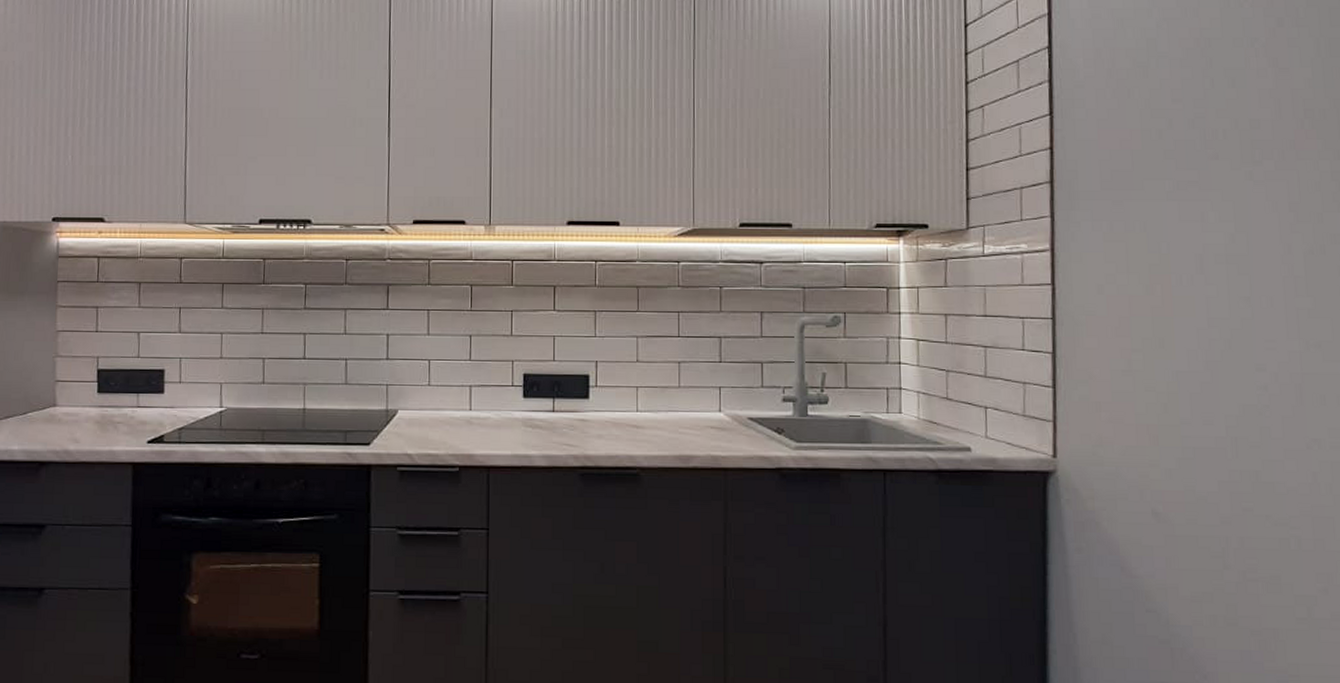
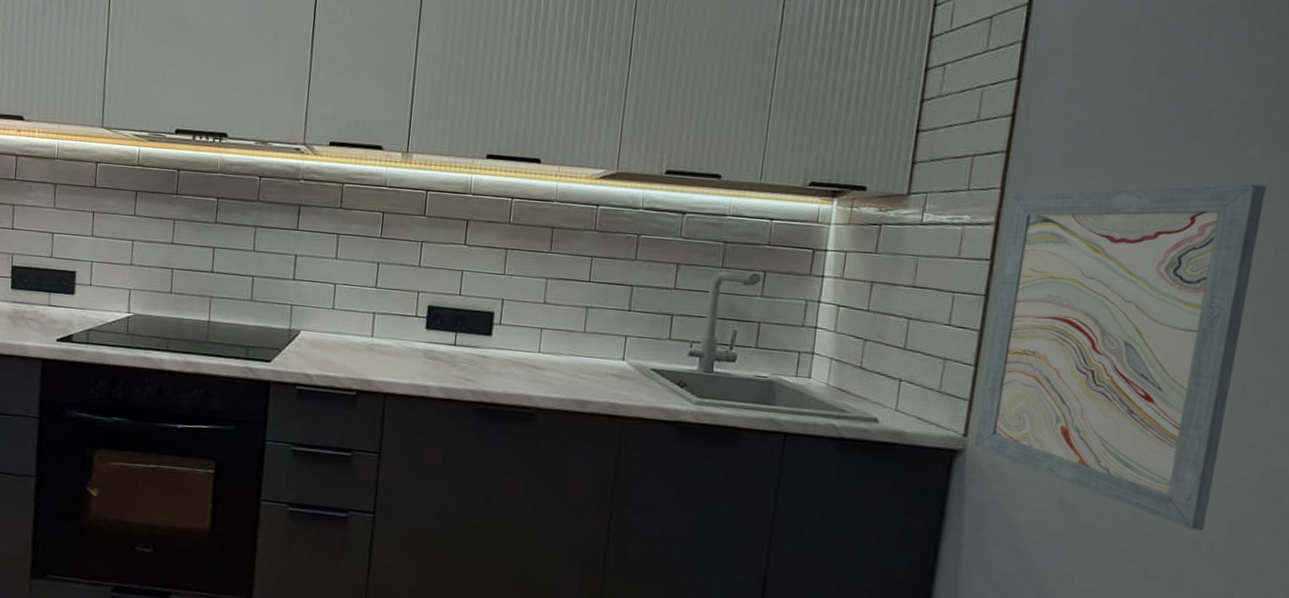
wall art: none [1062,195,1290,529] -> present [975,184,1266,531]

